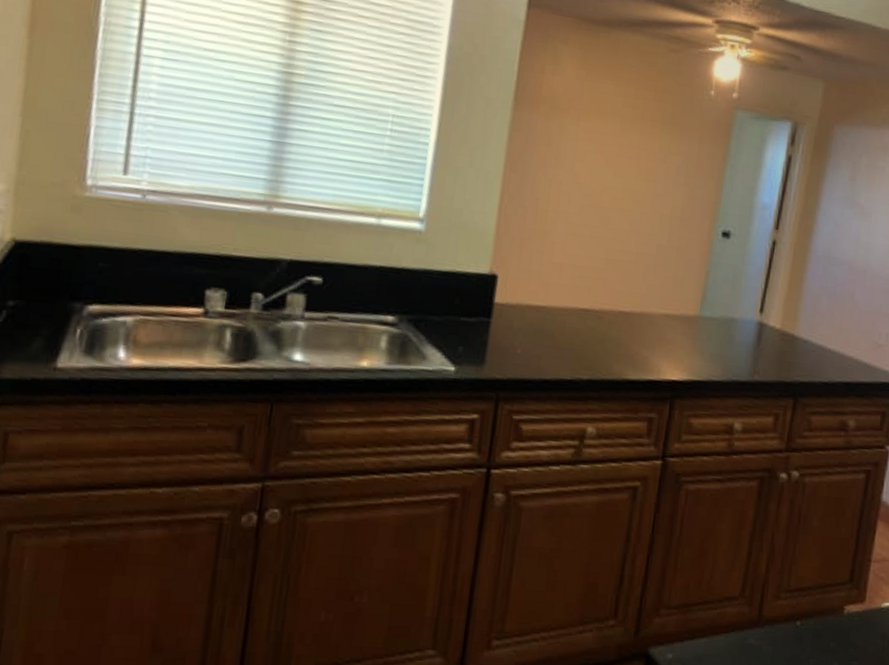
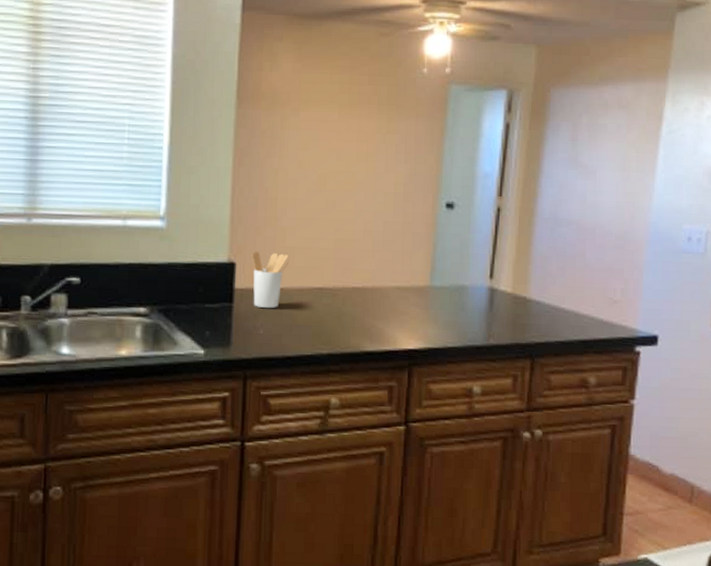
utensil holder: none [513,264,555,327] -> present [251,251,289,308]

